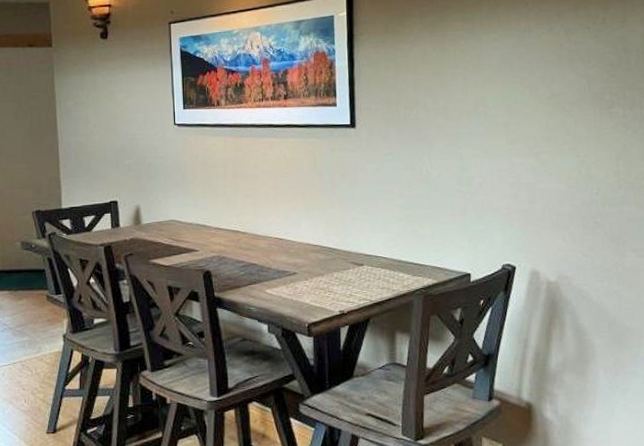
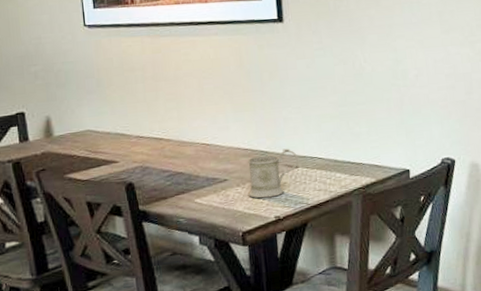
mug: none [314,246,364,293] -> present [247,148,299,199]

